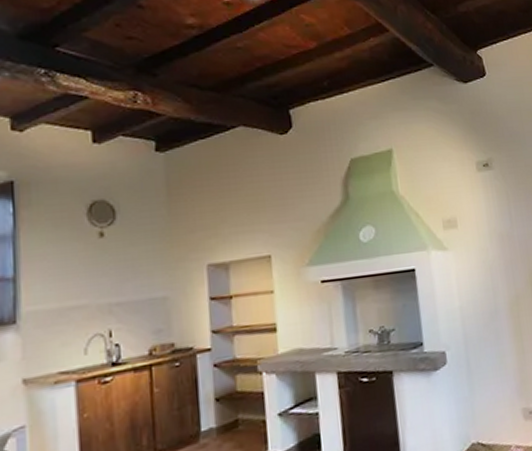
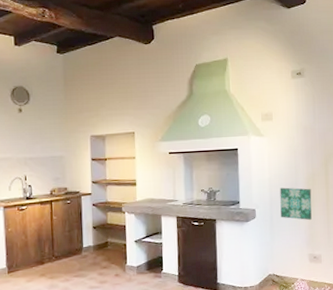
wall art: none [475,316,521,362] -> present [280,187,312,221]

